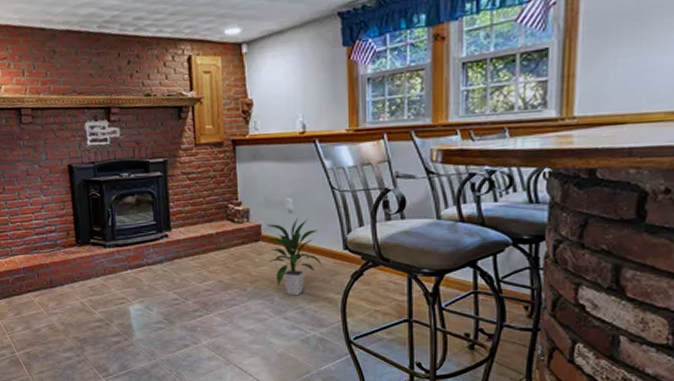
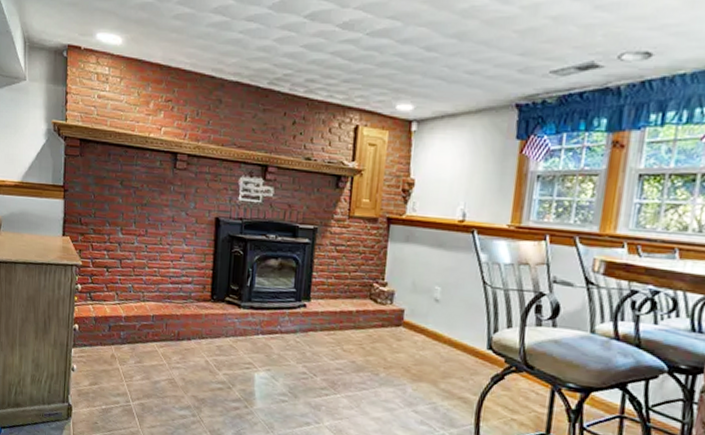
indoor plant: present [263,217,323,296] -> none [404,308,464,390]

